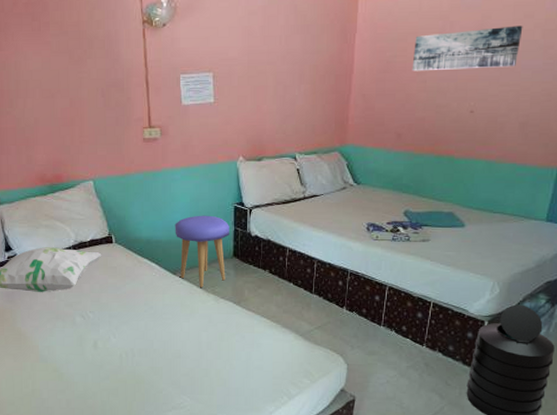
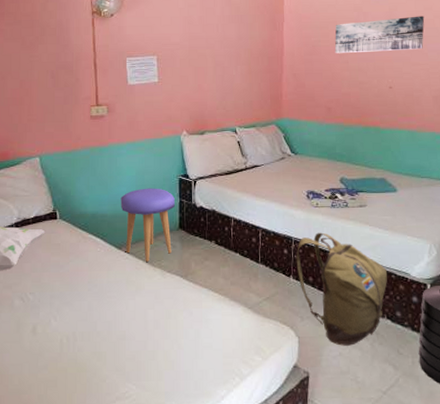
backpack: none [350,266,445,375] -> present [296,232,388,346]

